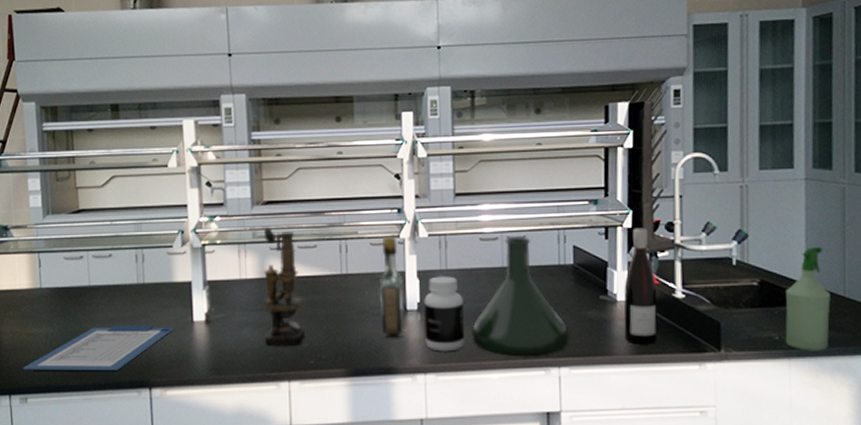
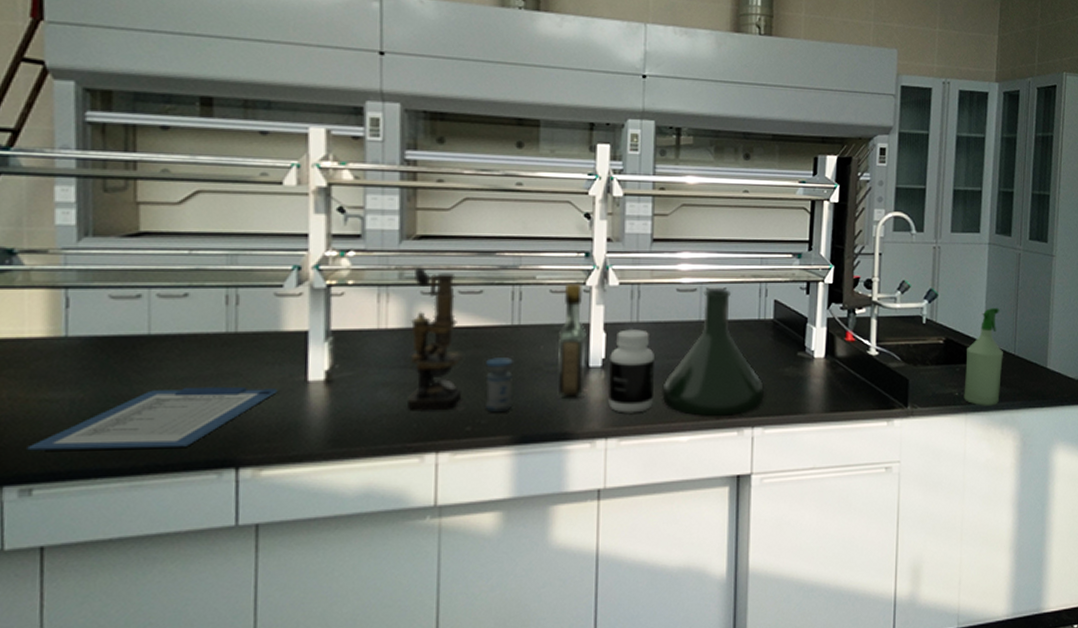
medicine: none [323,302,346,349] -> present [485,357,514,413]
bottle: present [624,228,658,345] -> none [819,284,853,402]

